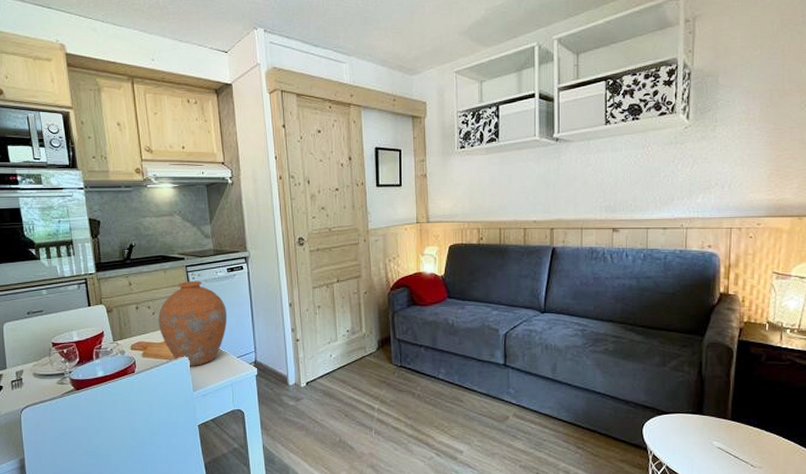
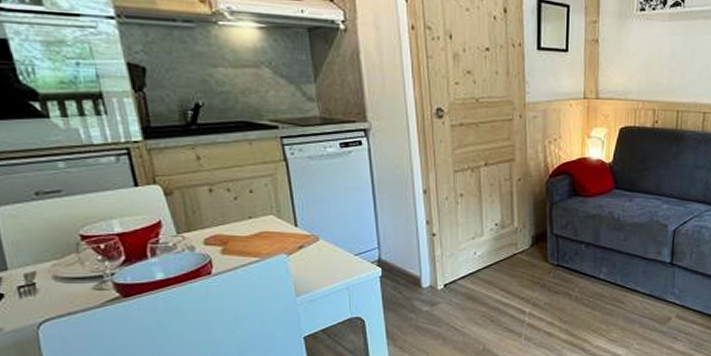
vase: present [158,280,228,366] -> none [243,156,341,266]

